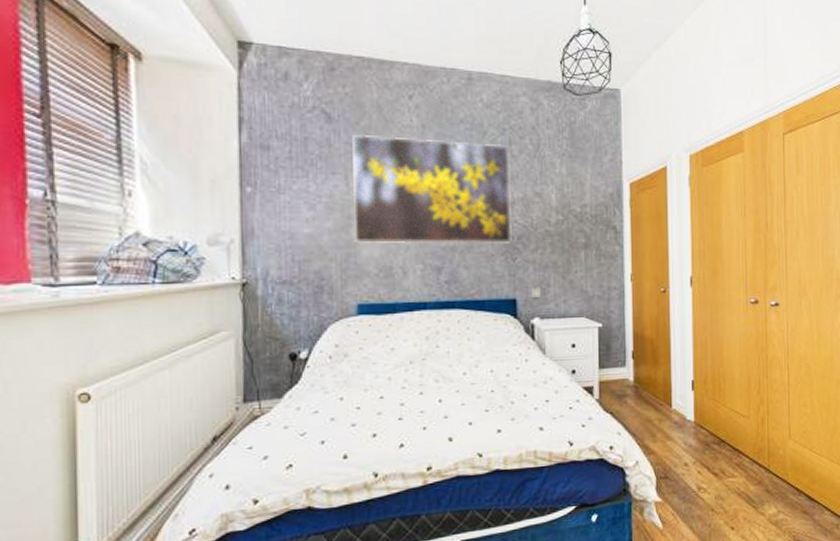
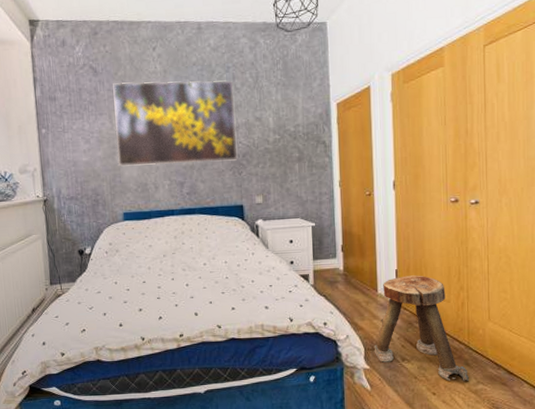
stool: none [666,387,769,512] -> present [374,275,469,381]

